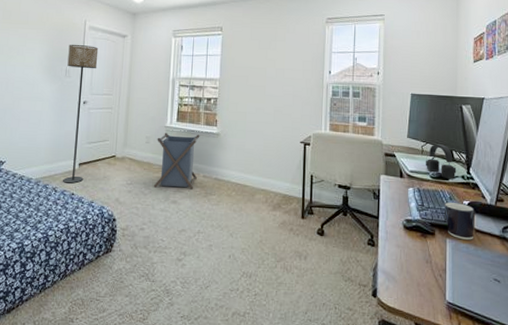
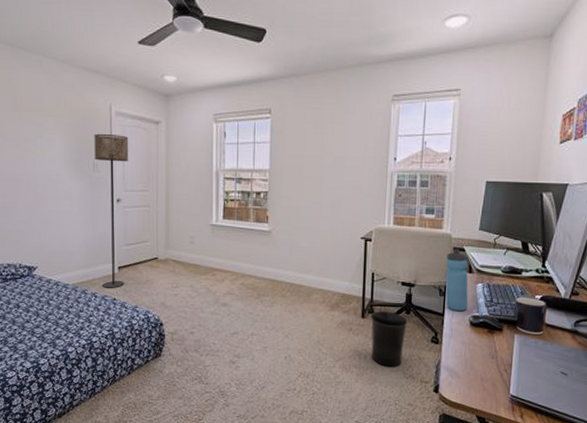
laundry basket: present [153,133,200,190] -> none [201,232,250,291]
waste bin: none [310,212,345,269] -> present [370,311,408,367]
water bottle: none [379,154,401,215] -> present [445,248,468,312]
headphones: present [426,144,457,179] -> none [498,236,531,273]

